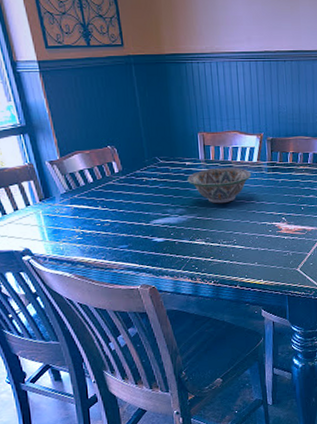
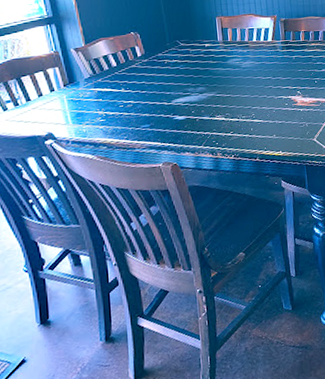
decorative bowl: present [187,168,251,204] -> none [206,47,267,81]

